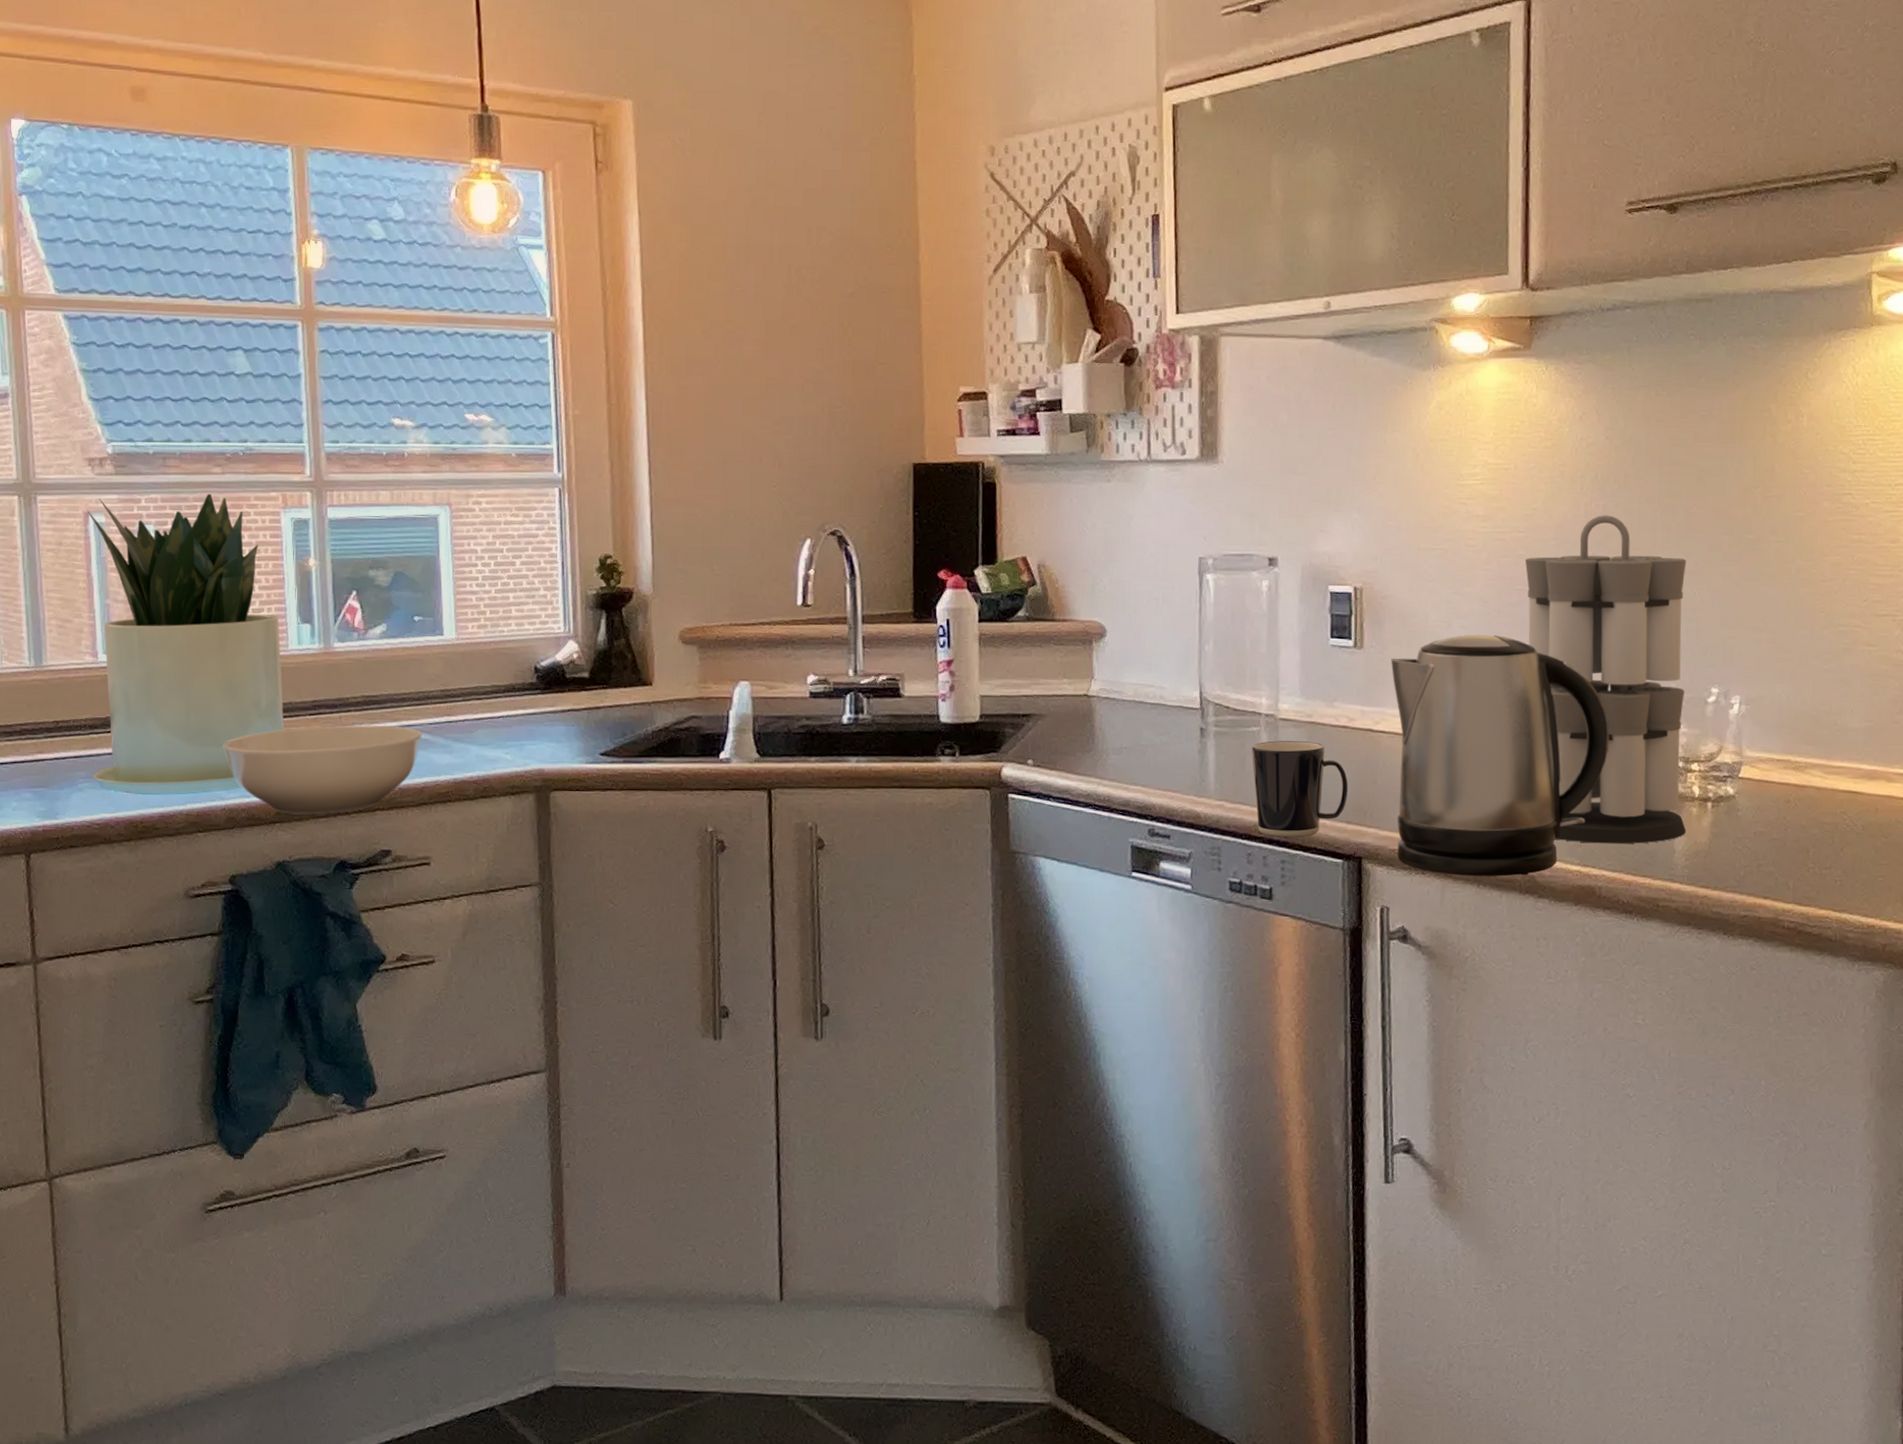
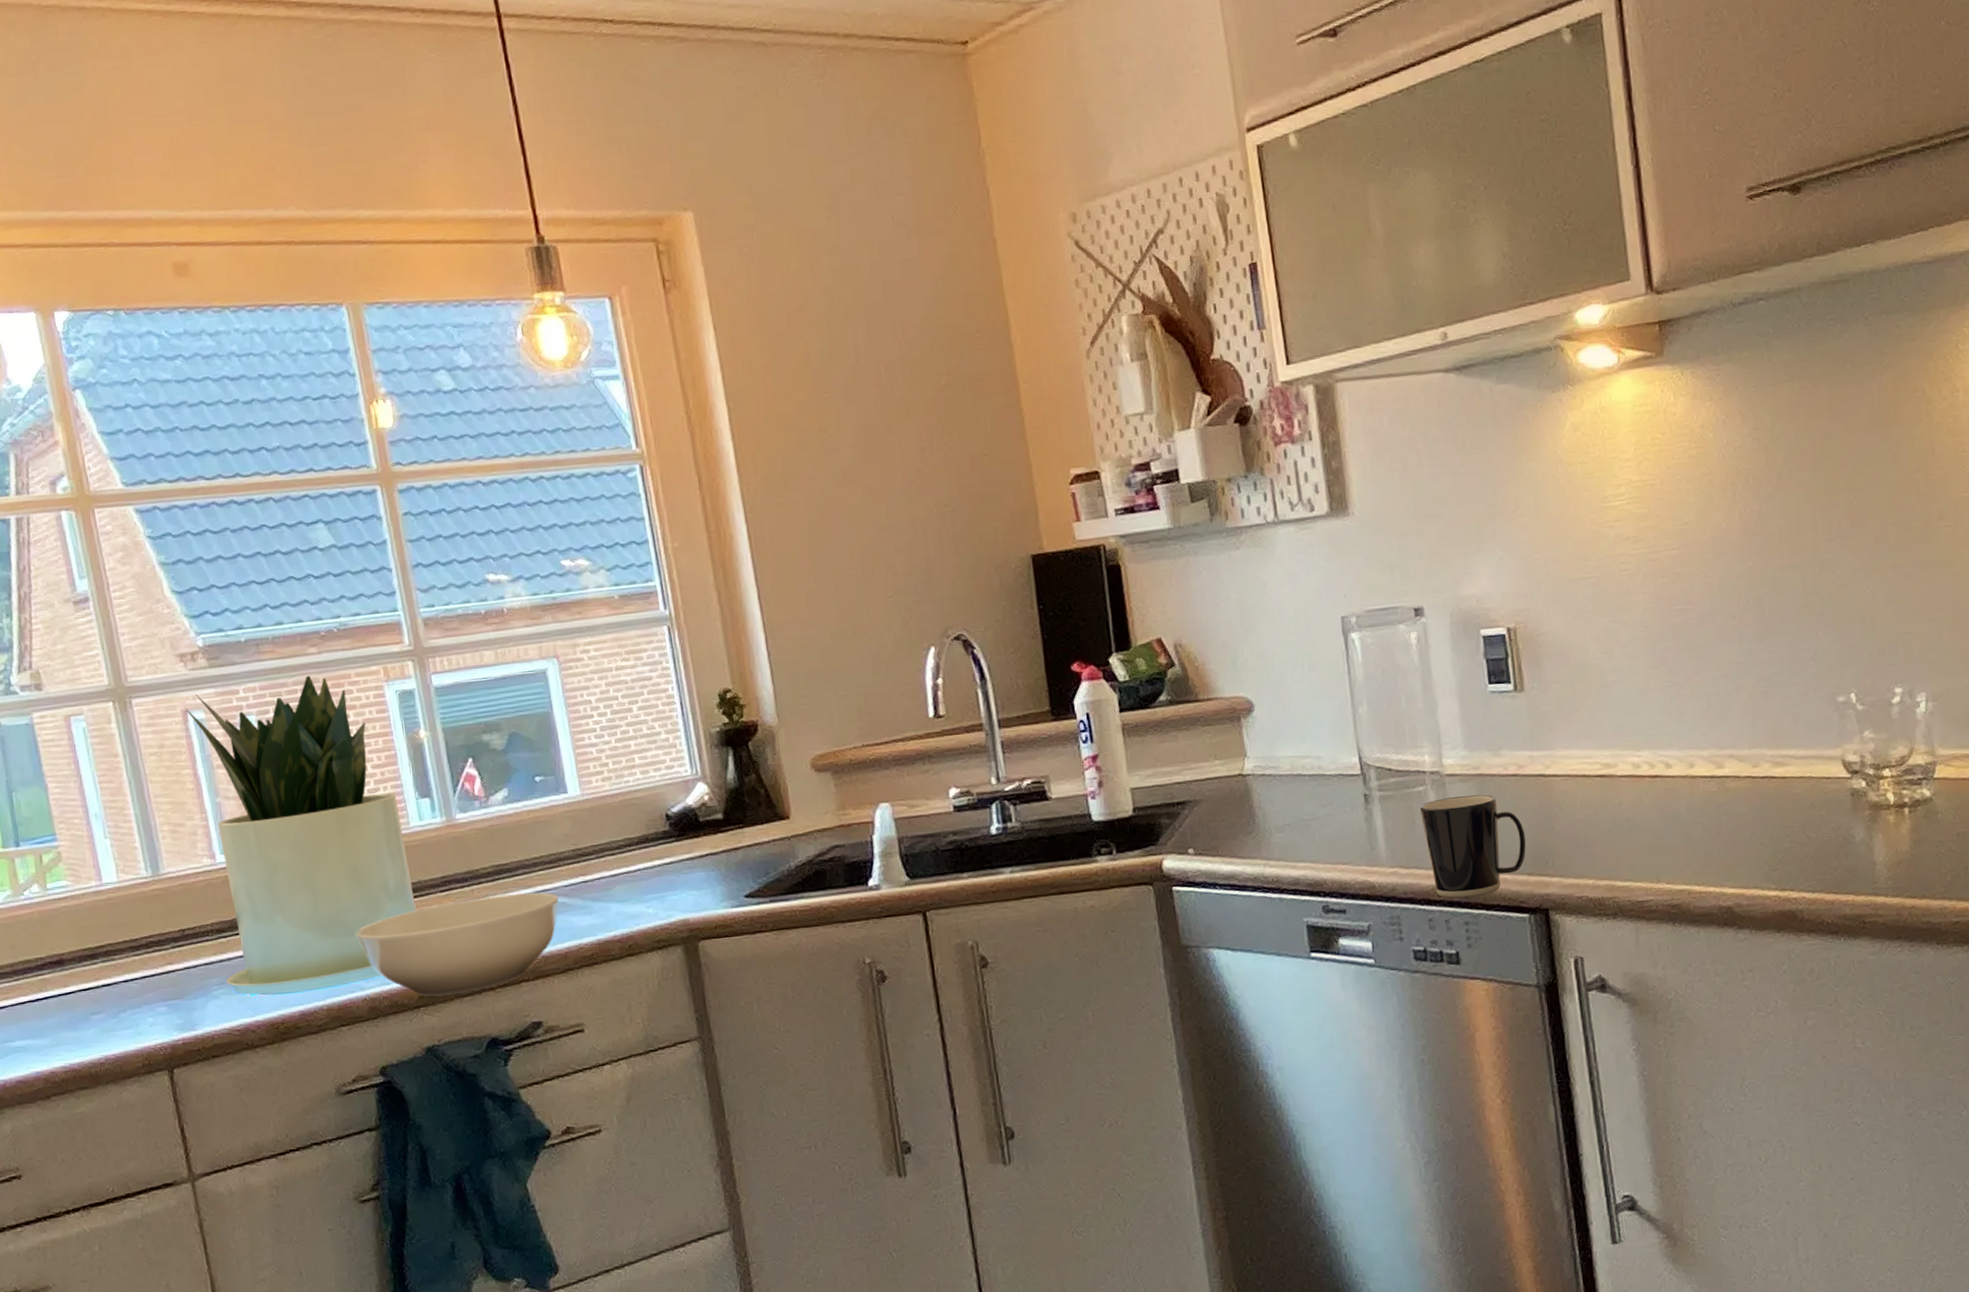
kettle: present [1390,635,1610,877] -> none [1554,660,1794,916]
spice rack: present [1525,515,1687,844] -> none [1683,520,1885,867]

